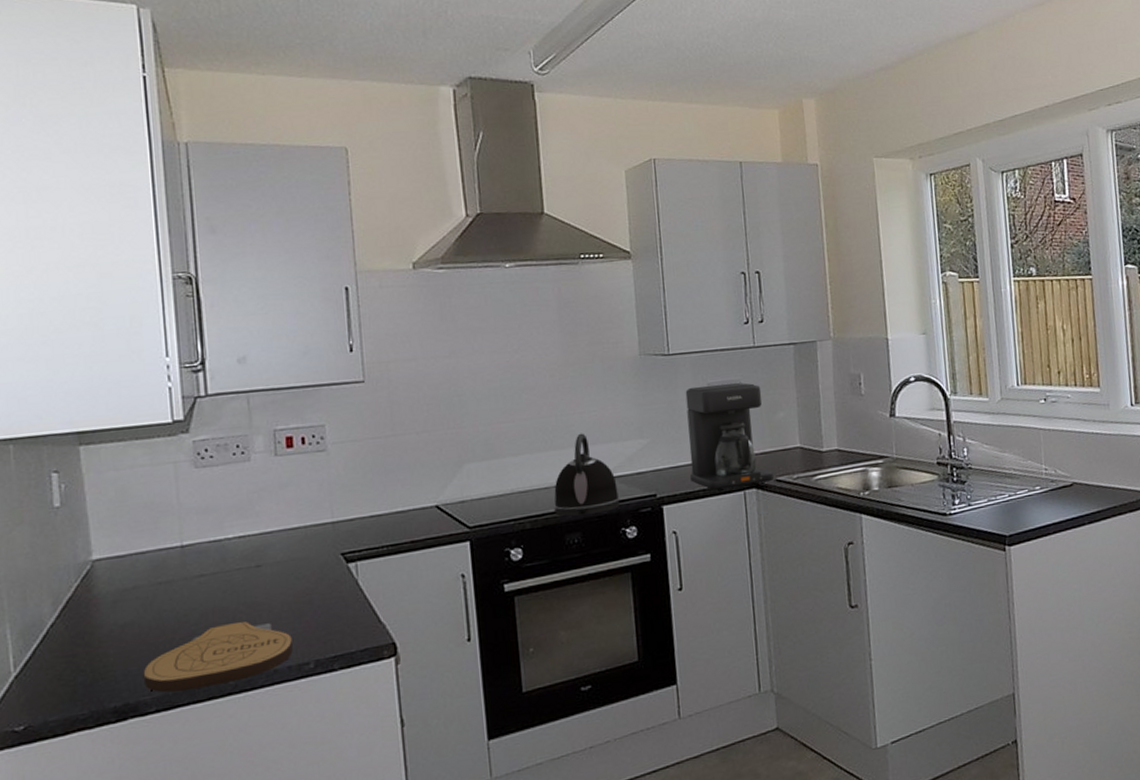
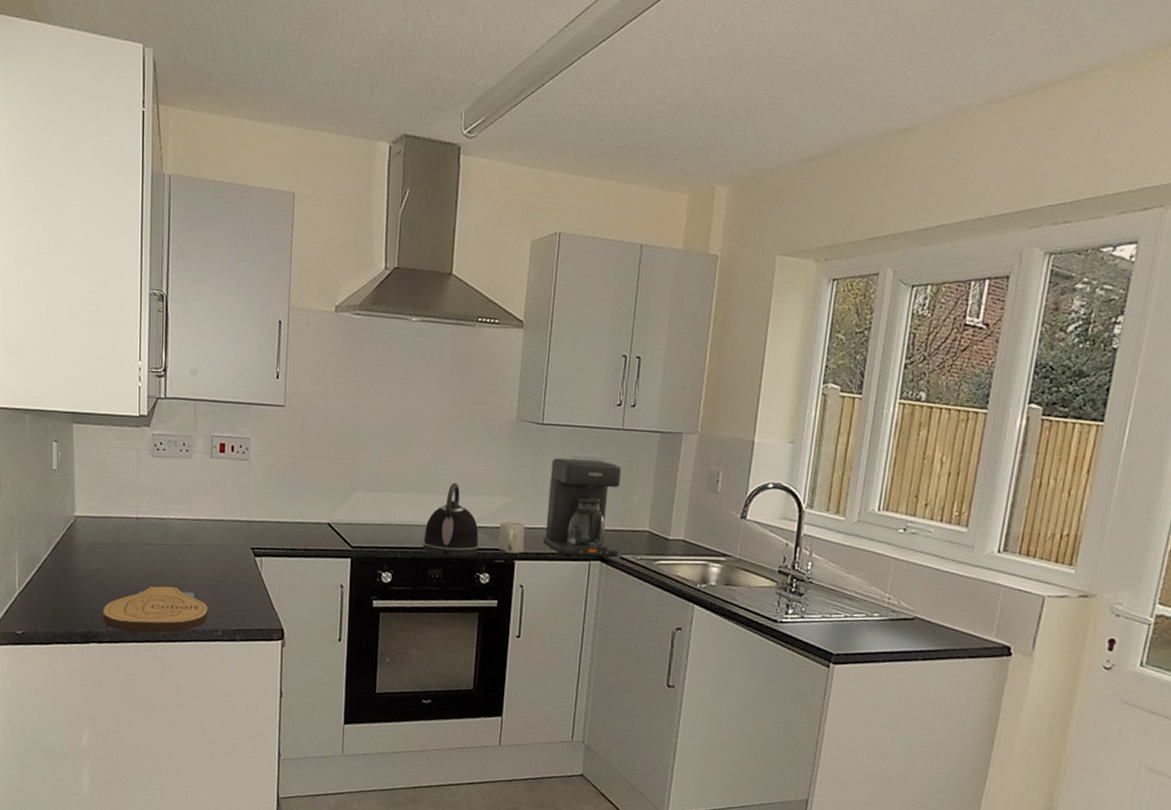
mug: none [639,463,671,500] -> present [498,521,525,554]

